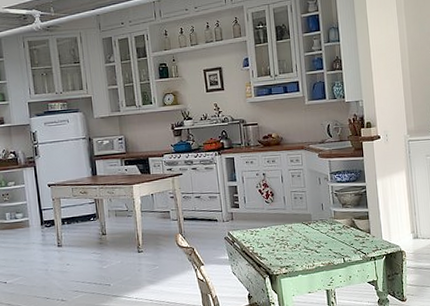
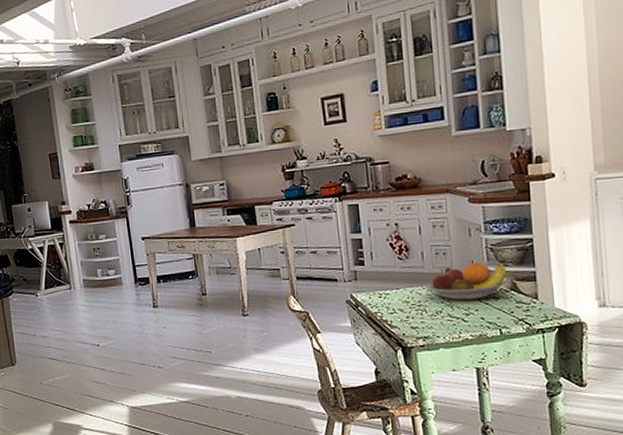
fruit bowl: none [286,204,350,236] -> present [424,261,510,301]

